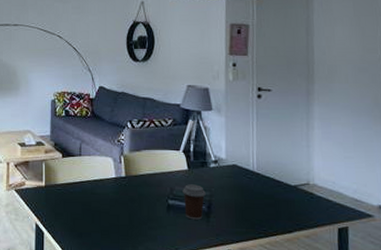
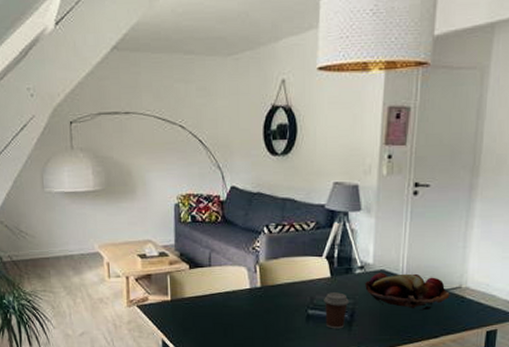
fruit basket: none [220,167,300,205] -> present [365,272,450,311]

